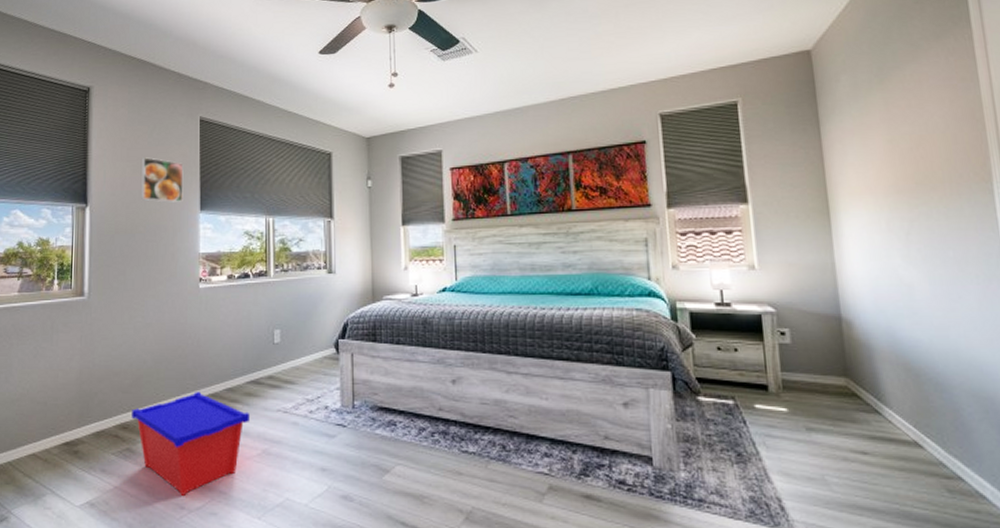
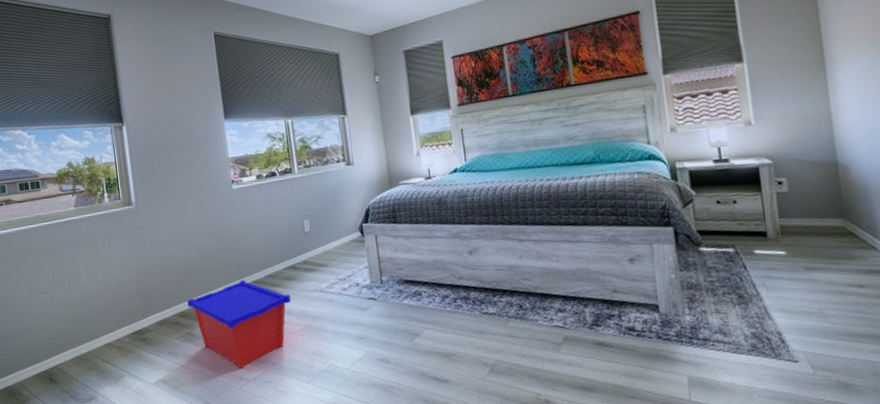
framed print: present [140,157,184,203] -> none [165,75,208,115]

